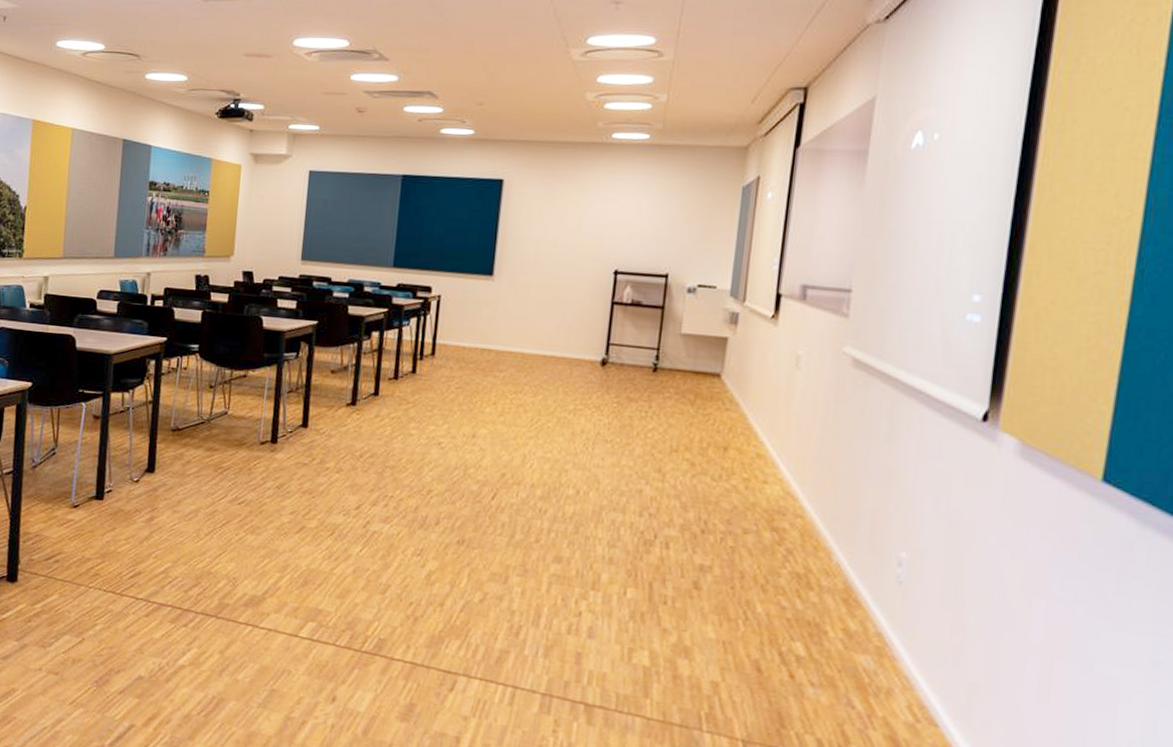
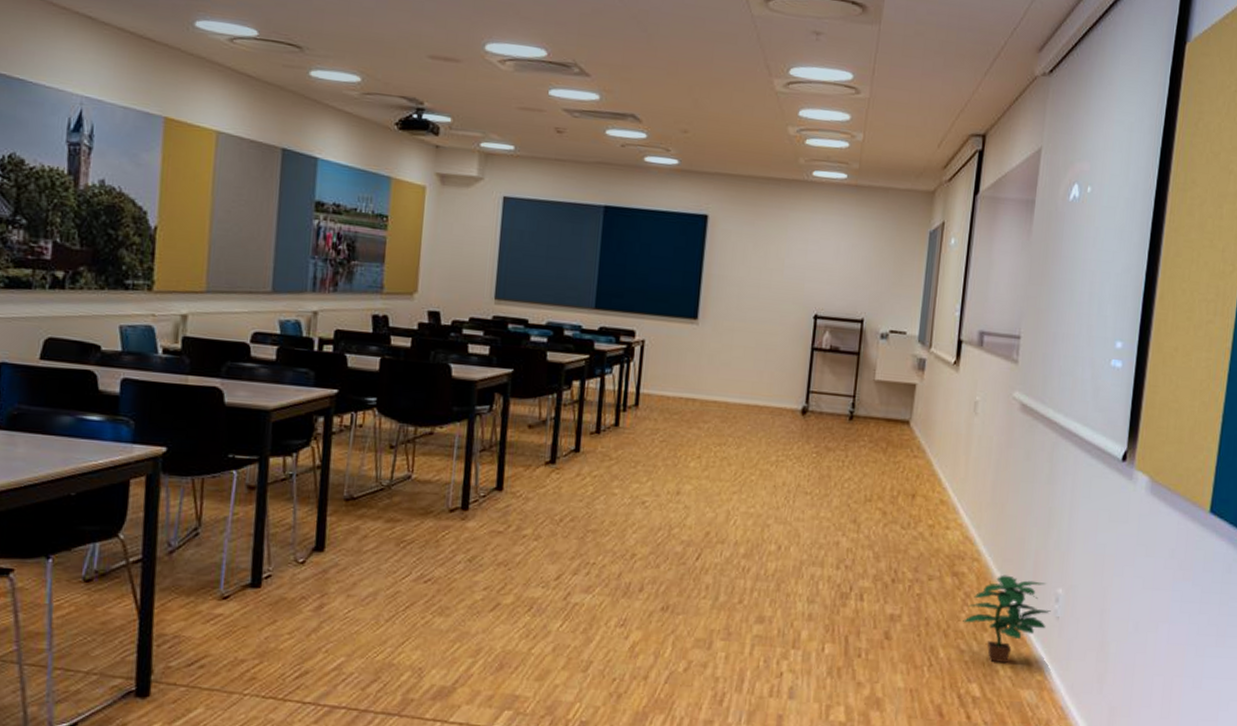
potted plant: none [784,533,892,626] -> present [963,575,1051,664]

